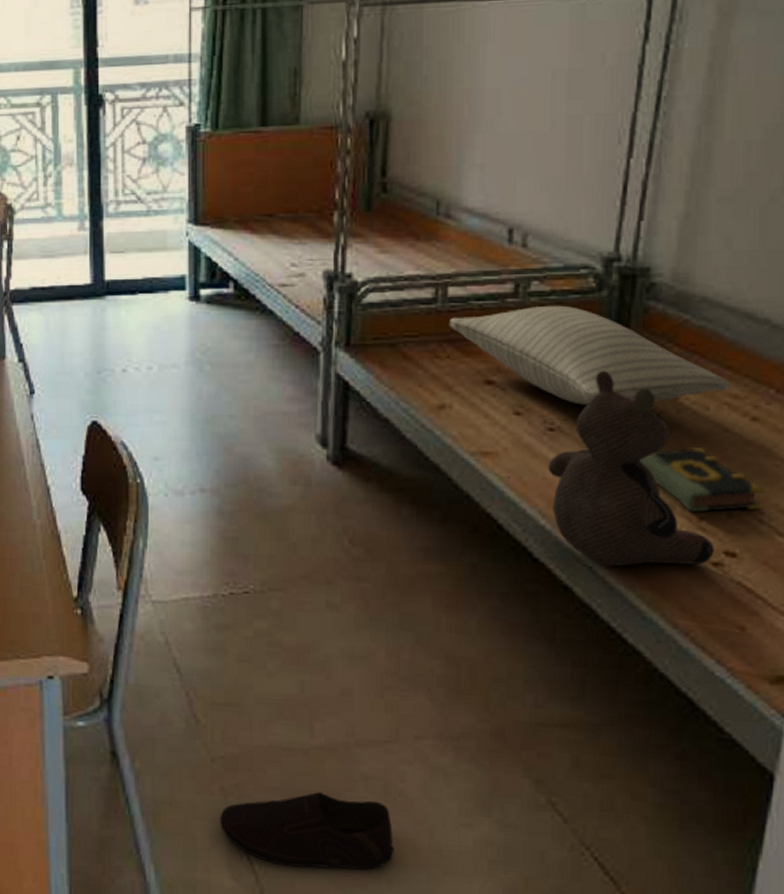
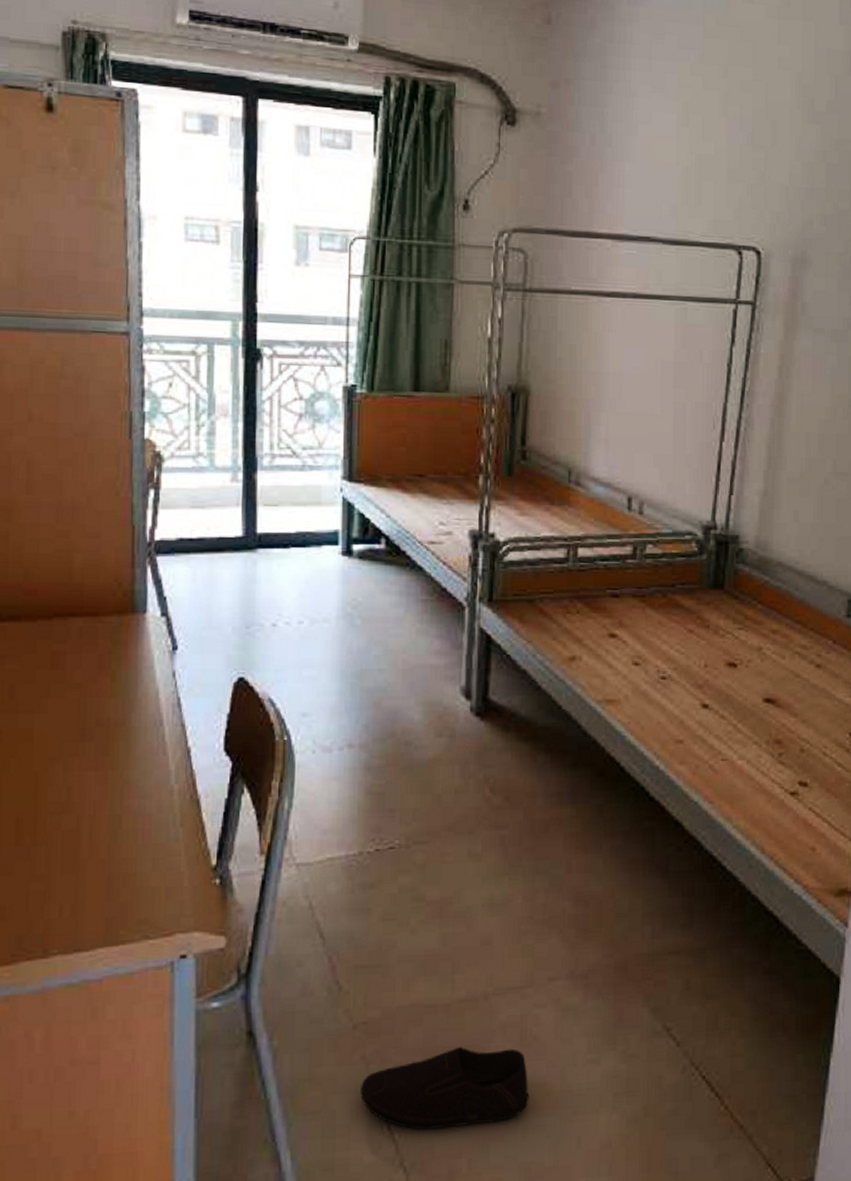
pillow: present [448,305,731,405] -> none [578,566,801,656]
teddy bear: present [548,370,715,566] -> none [662,624,791,800]
book: present [640,447,766,514] -> none [734,691,828,750]

